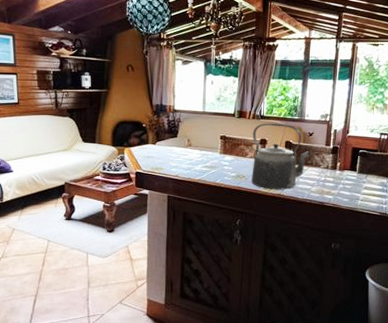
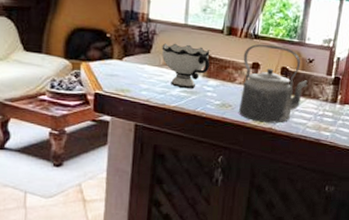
bowl: none [186,127,226,165] -> present [162,43,211,89]

